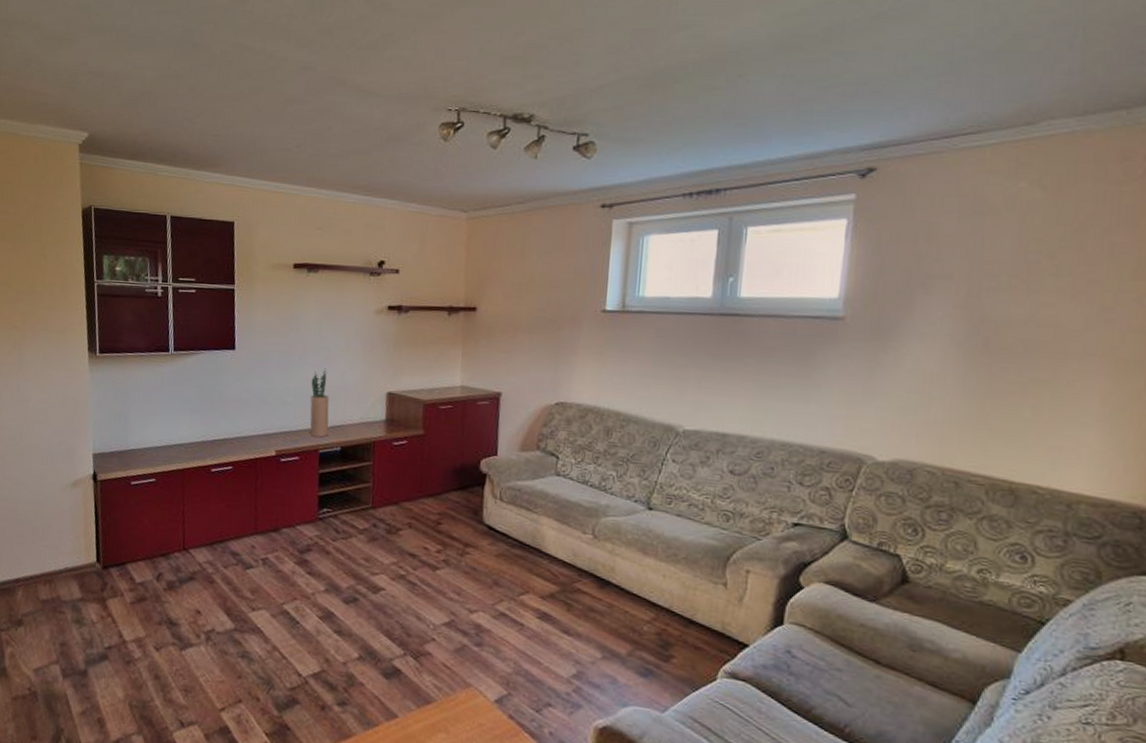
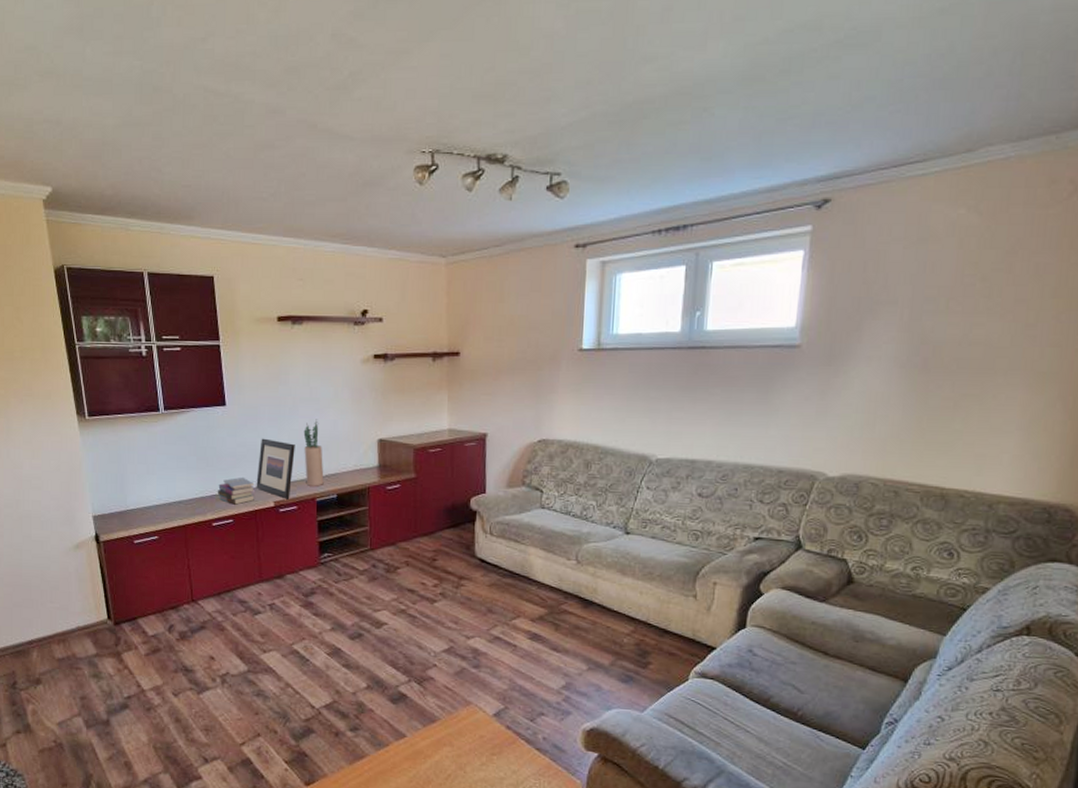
books: none [219,423,258,452] -> present [217,477,255,505]
picture frame: none [258,384,302,449] -> present [256,438,295,499]

